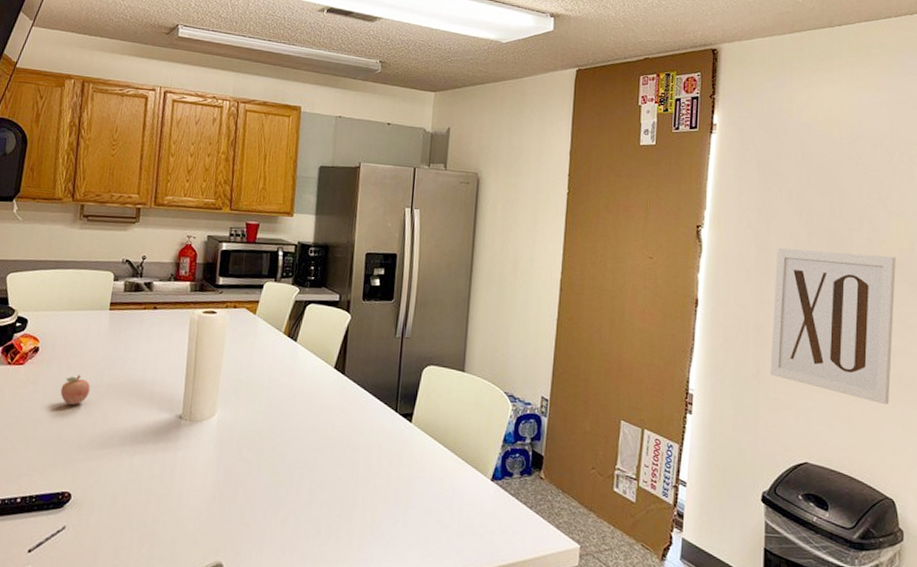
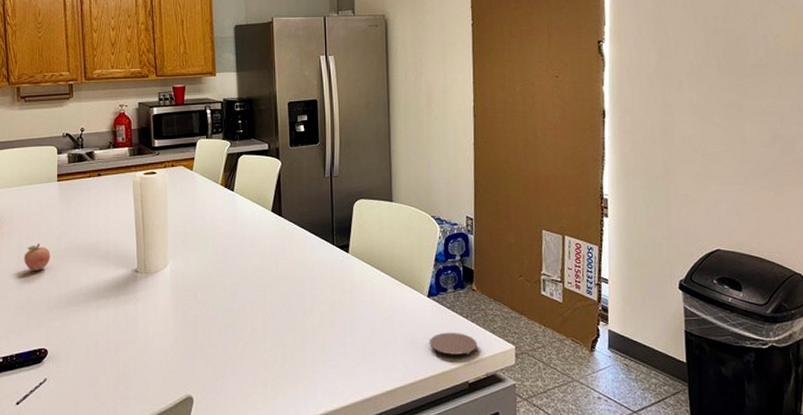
coaster: none [487,521,540,550] -> present [429,332,478,355]
wall art: present [770,248,896,405] -> none [676,50,793,189]

